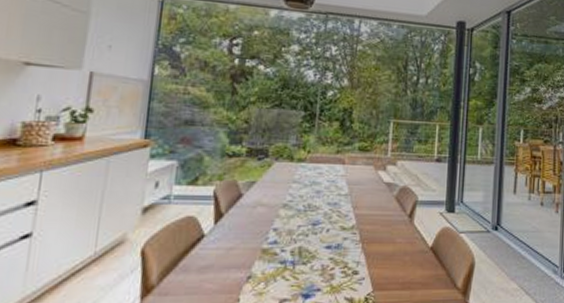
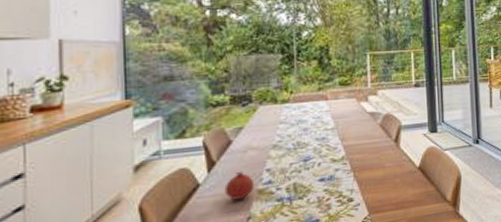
fruit: none [228,226,260,256] -> present [224,170,255,200]

